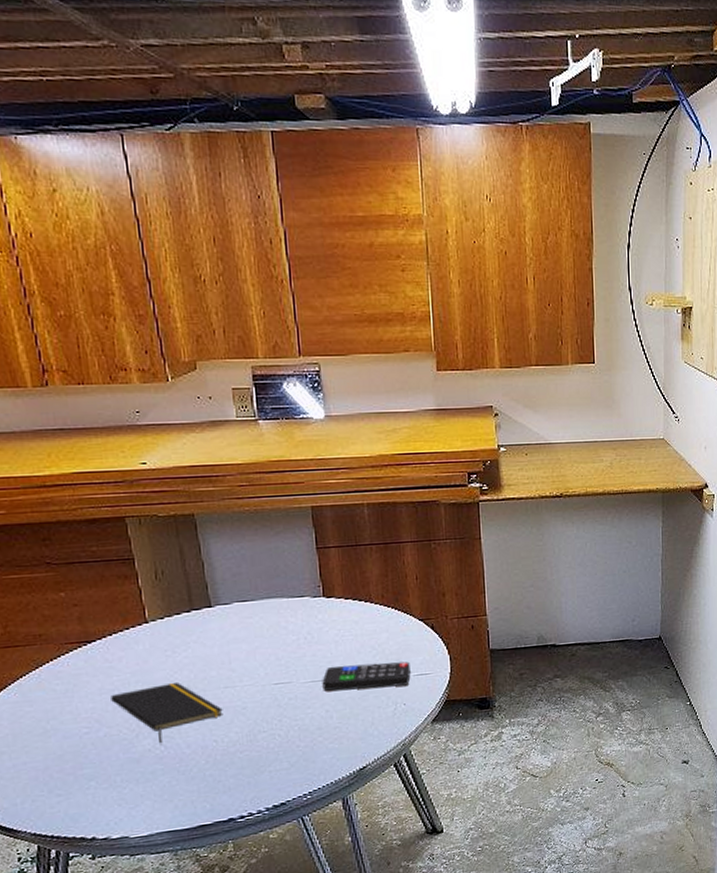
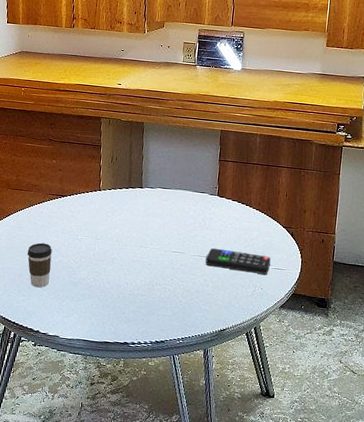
coffee cup: none [49,714,95,780] -> present [27,242,52,288]
notepad: present [111,681,223,744] -> none [68,234,136,277]

